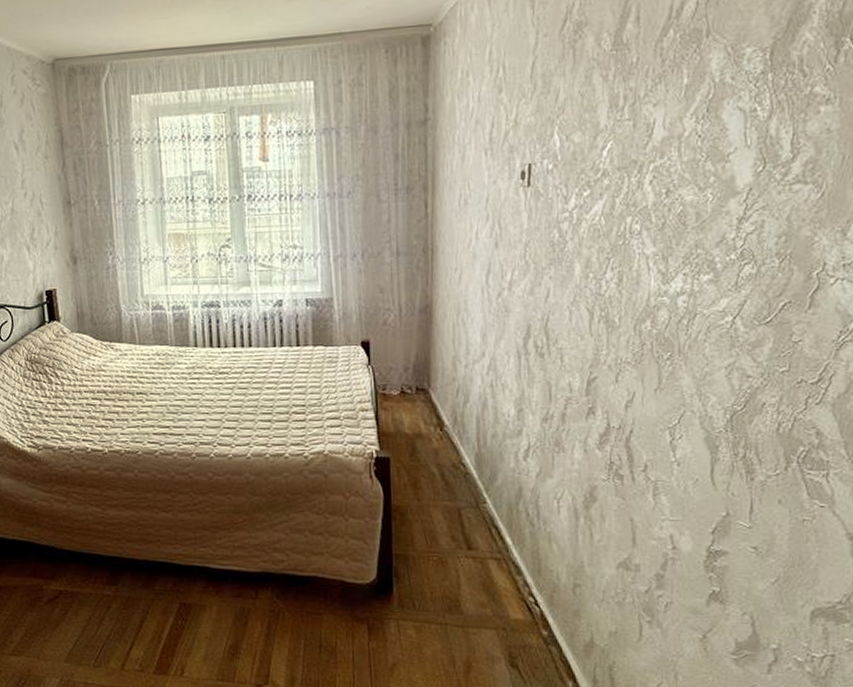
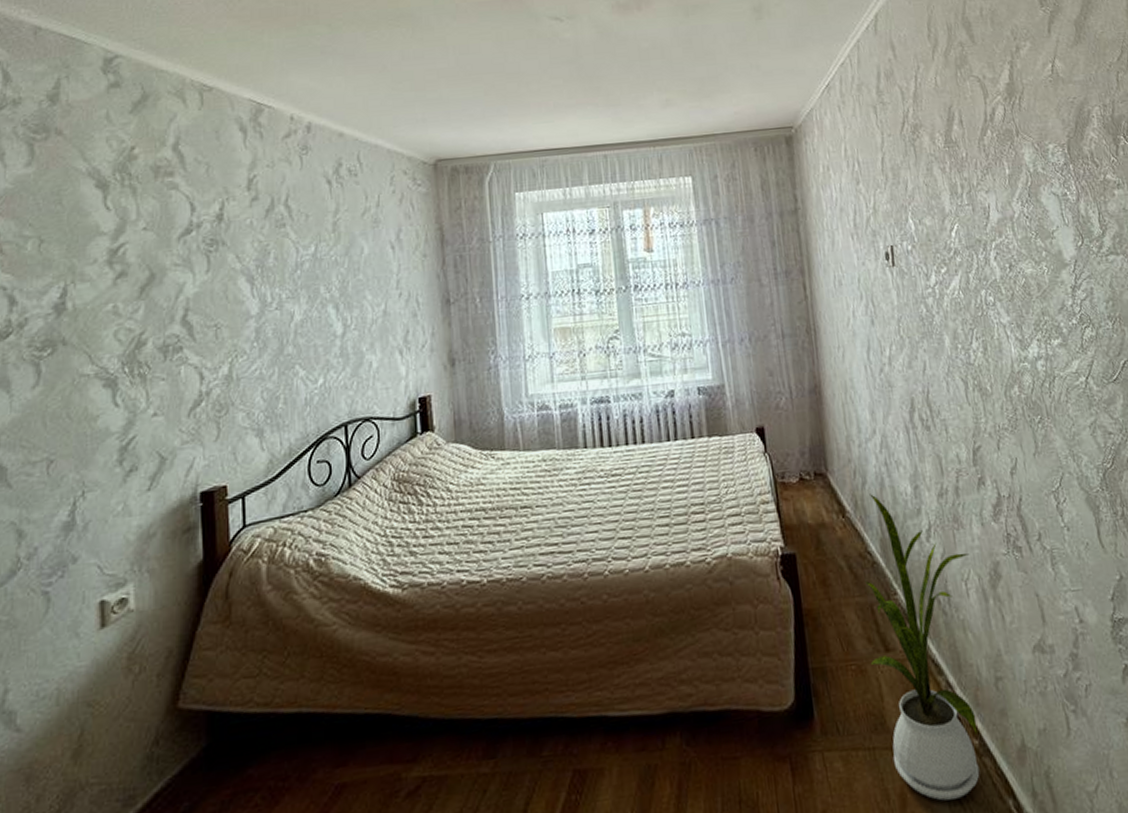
house plant: none [451,412,567,673] -> present [865,494,980,801]

